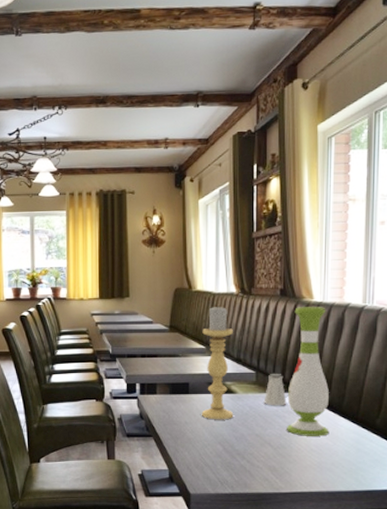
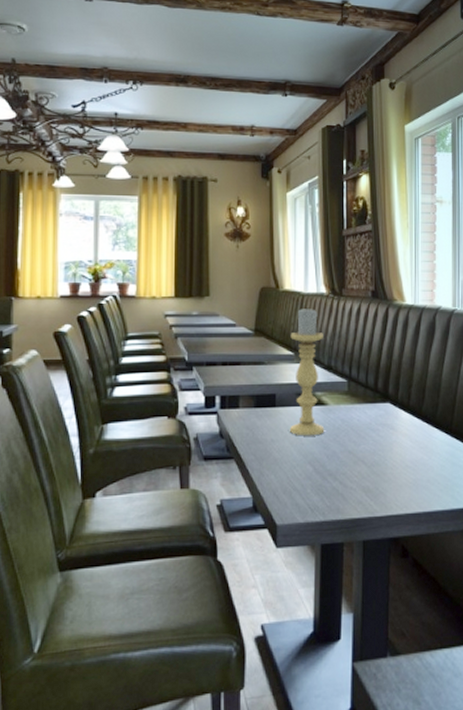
saltshaker: present [263,374,287,406] -> none [356,382,381,418]
vase: present [287,307,329,436] -> none [380,310,424,451]

